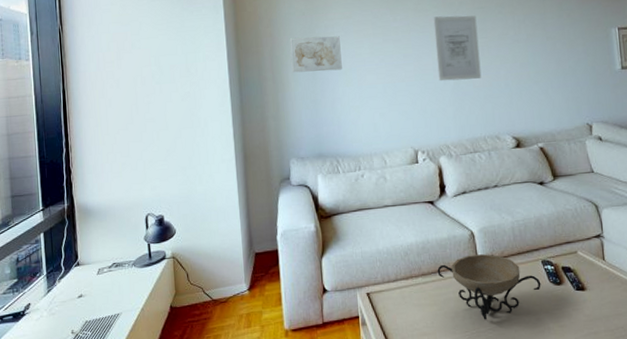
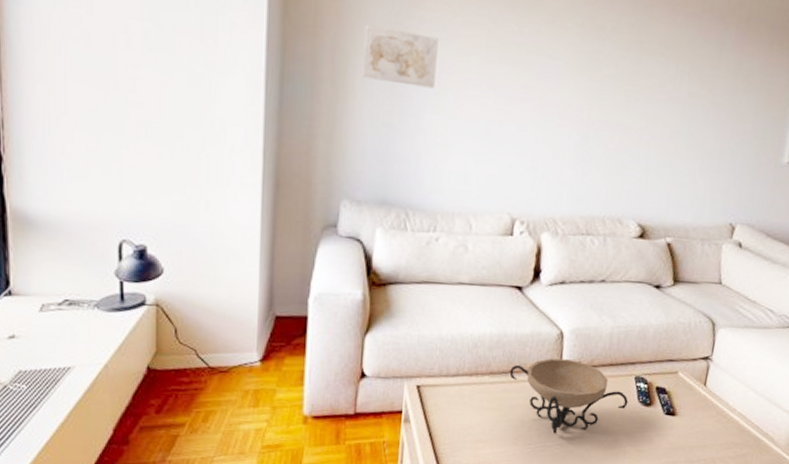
wall art: present [433,15,482,82] -> none [562,40,630,139]

